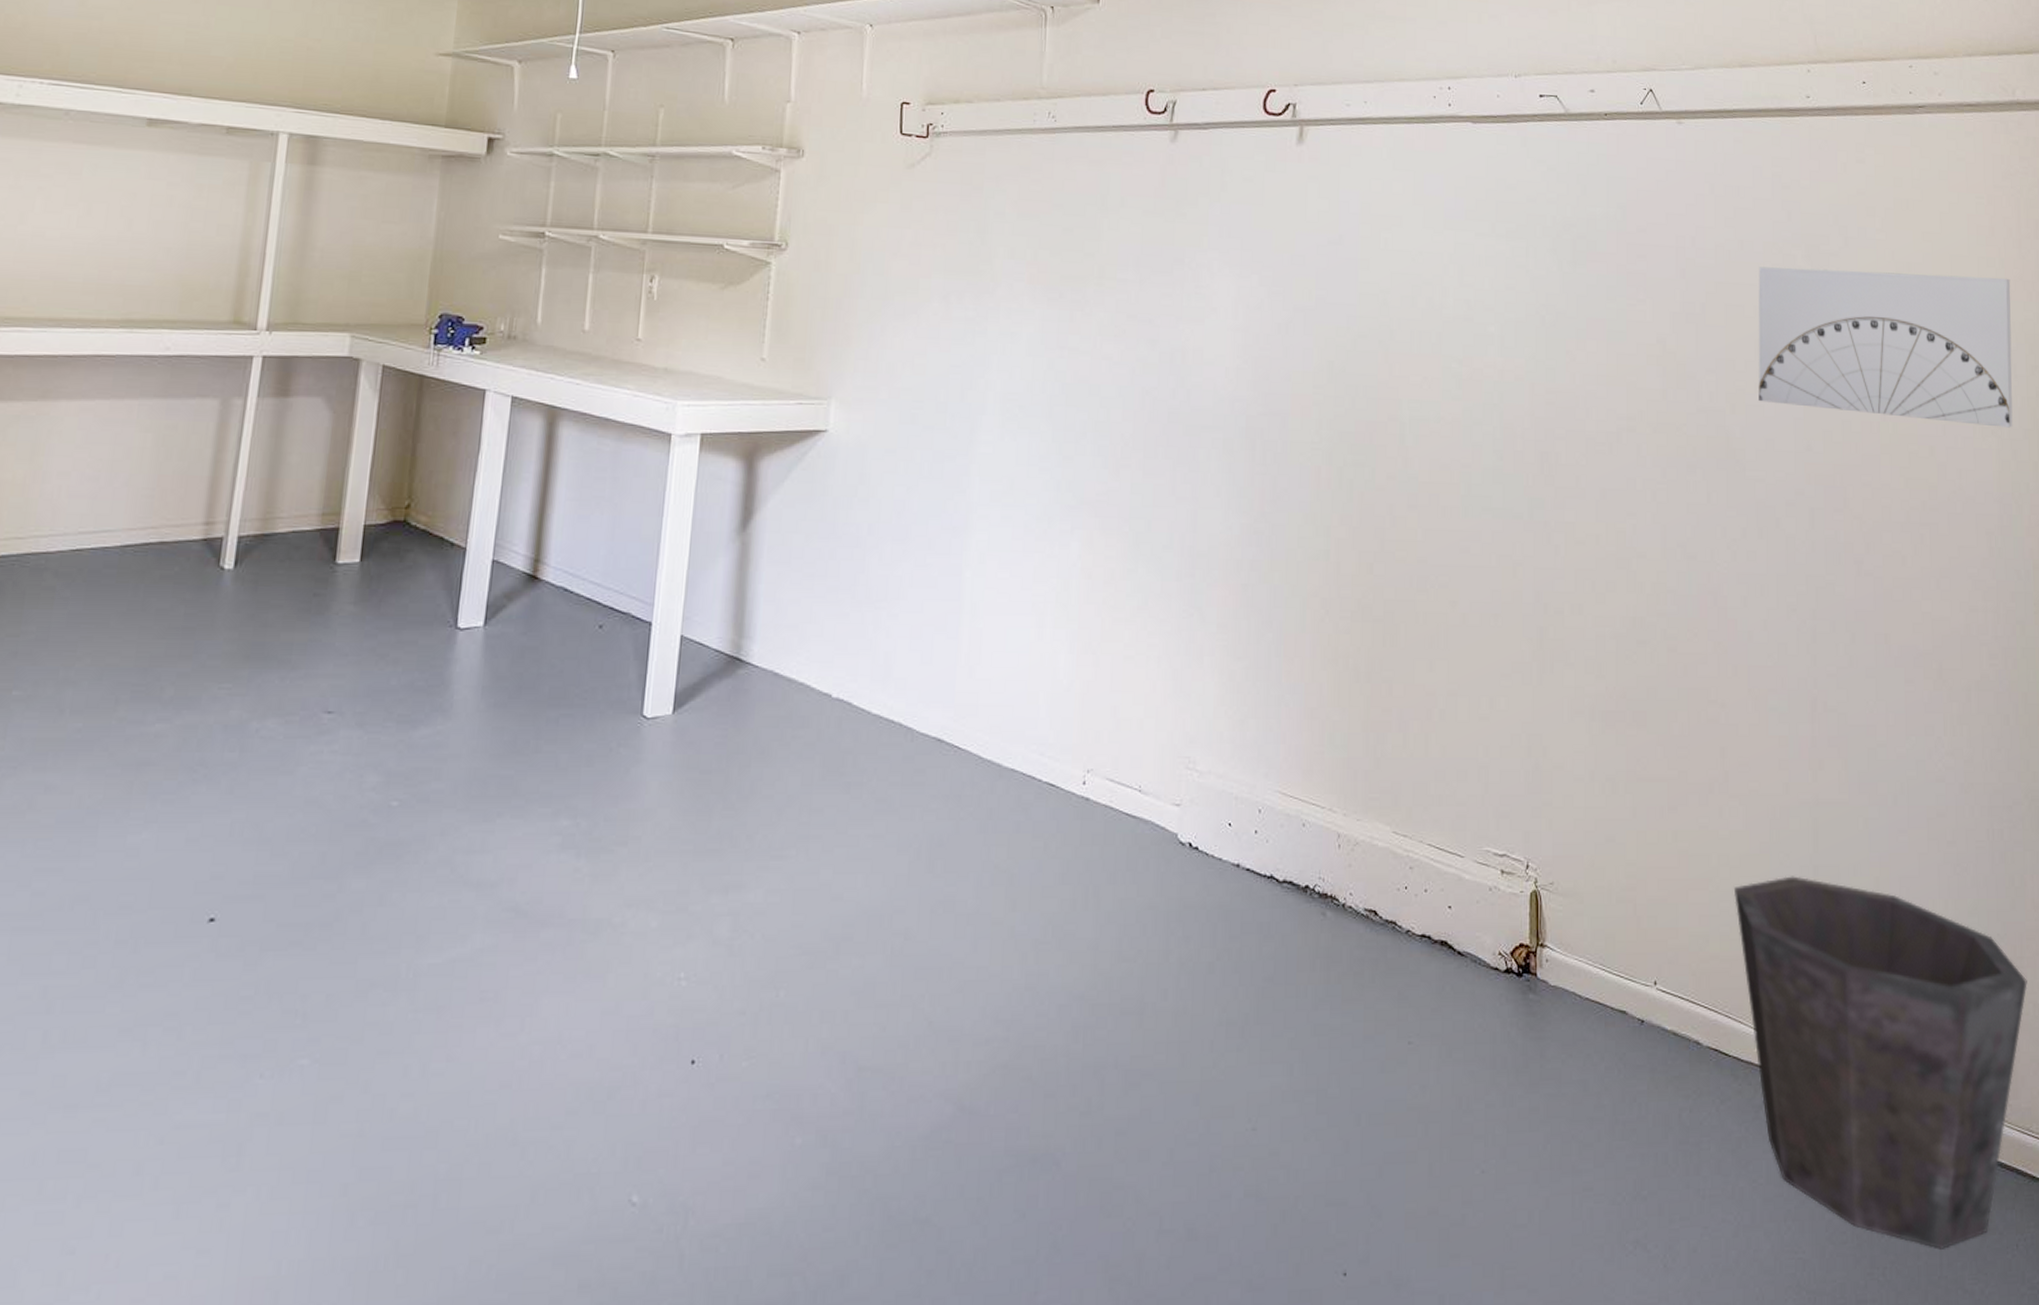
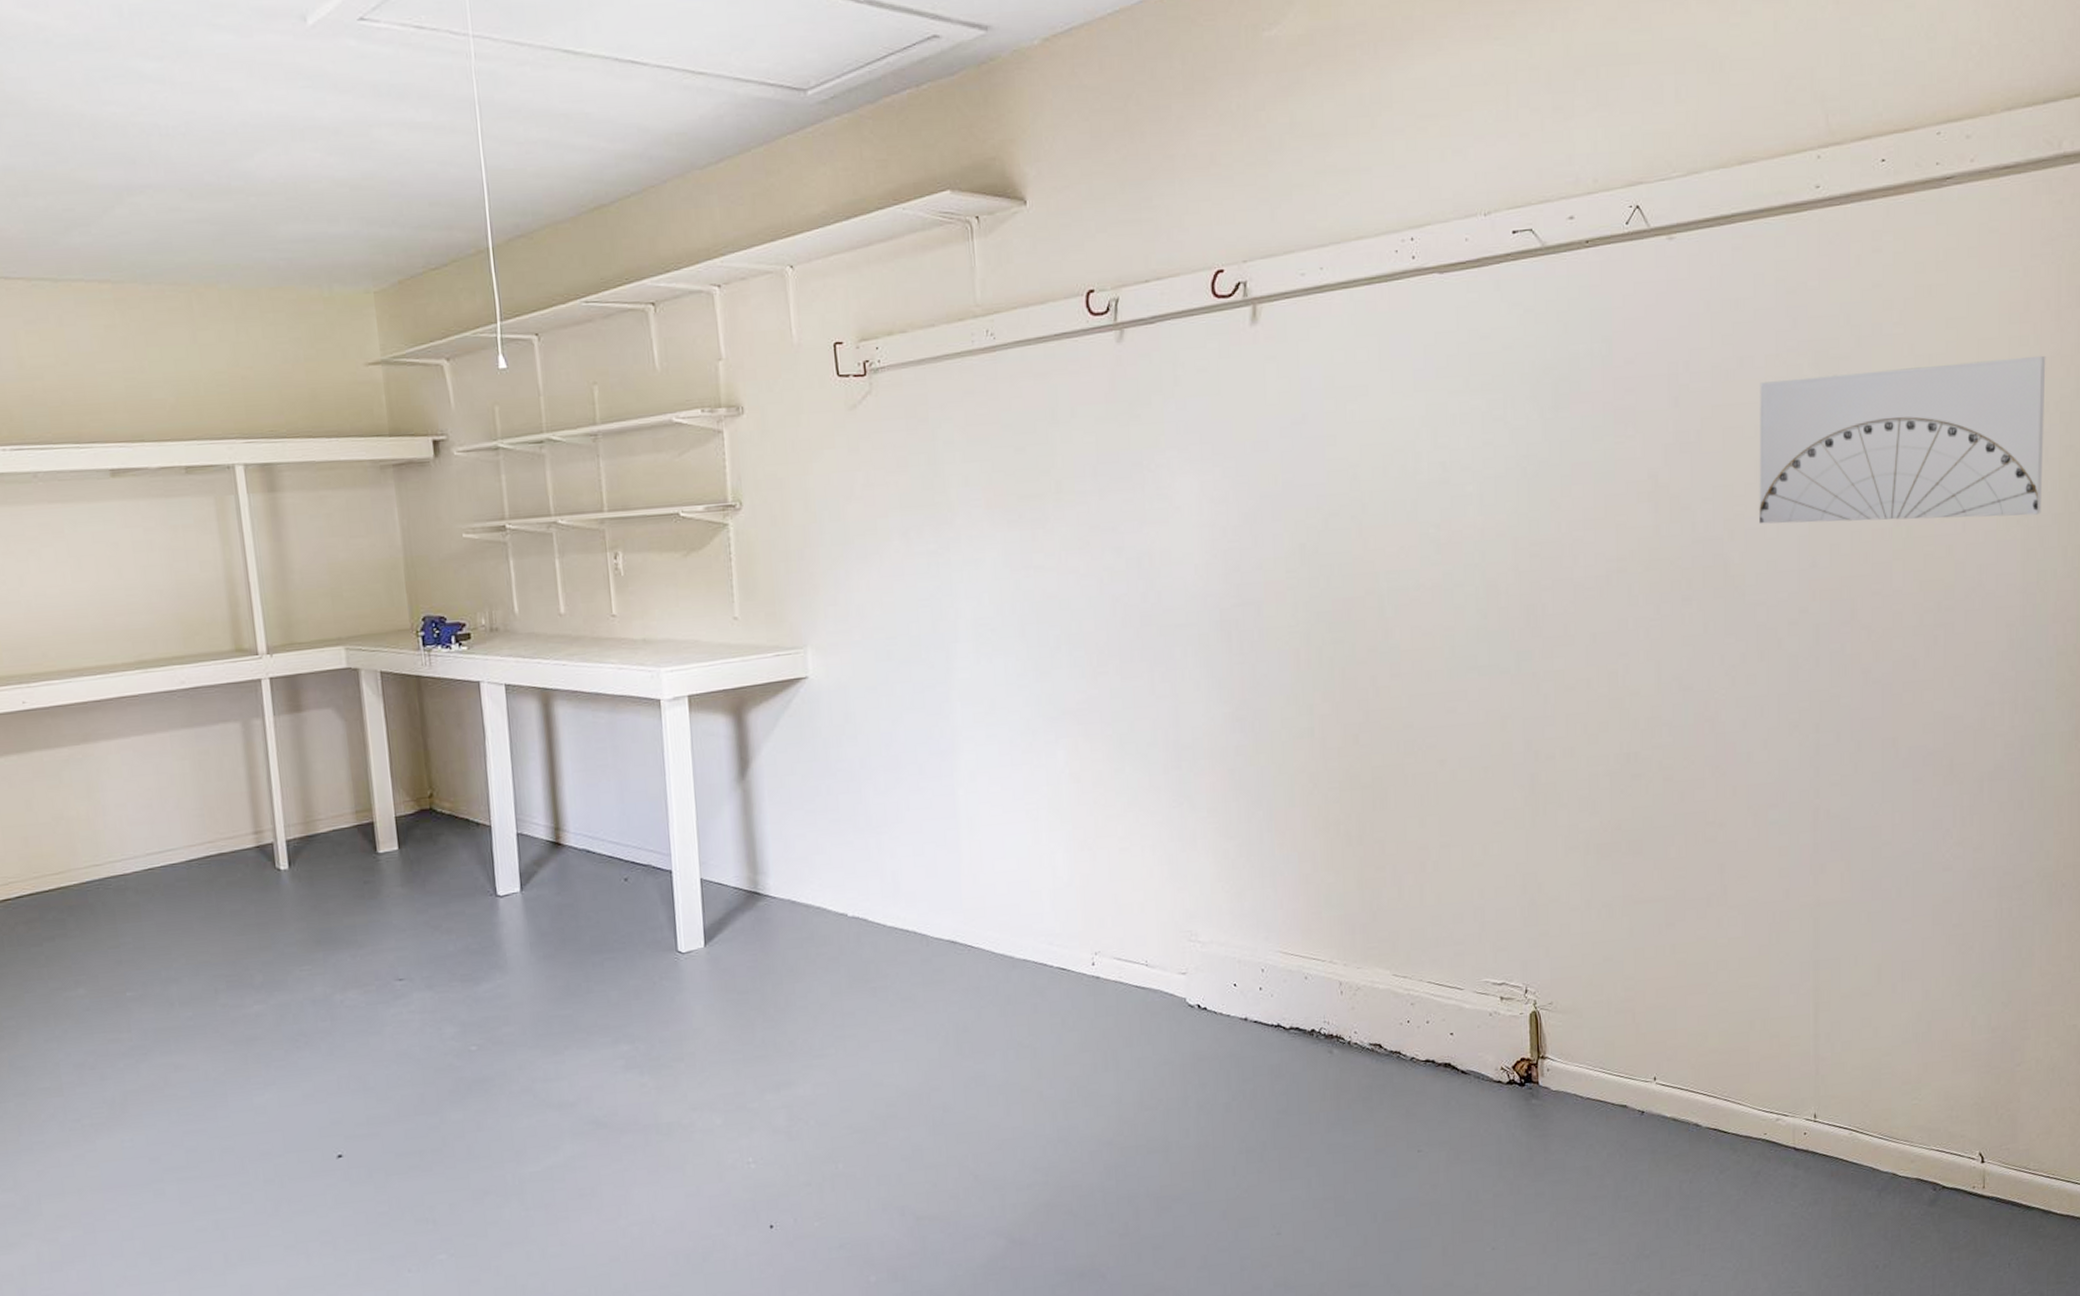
waste bin: present [1733,876,2028,1249] -> none [1732,972,2031,1274]

